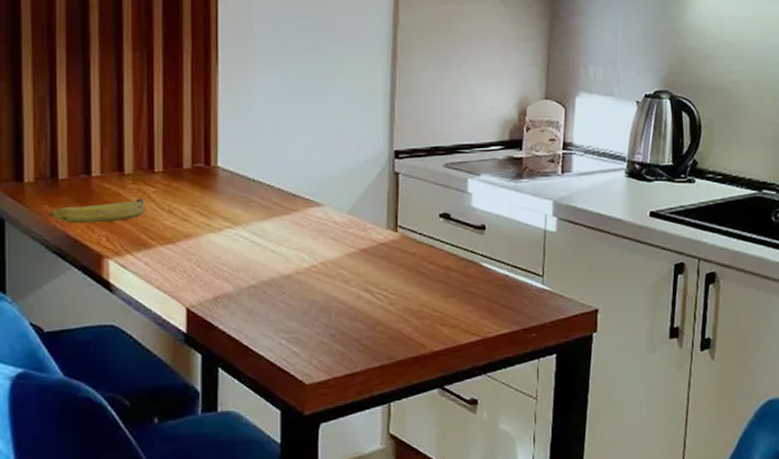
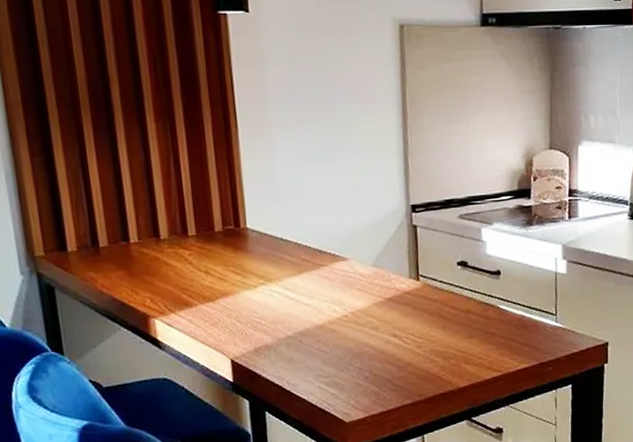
fruit: present [49,198,146,224] -> none [94,261,185,288]

